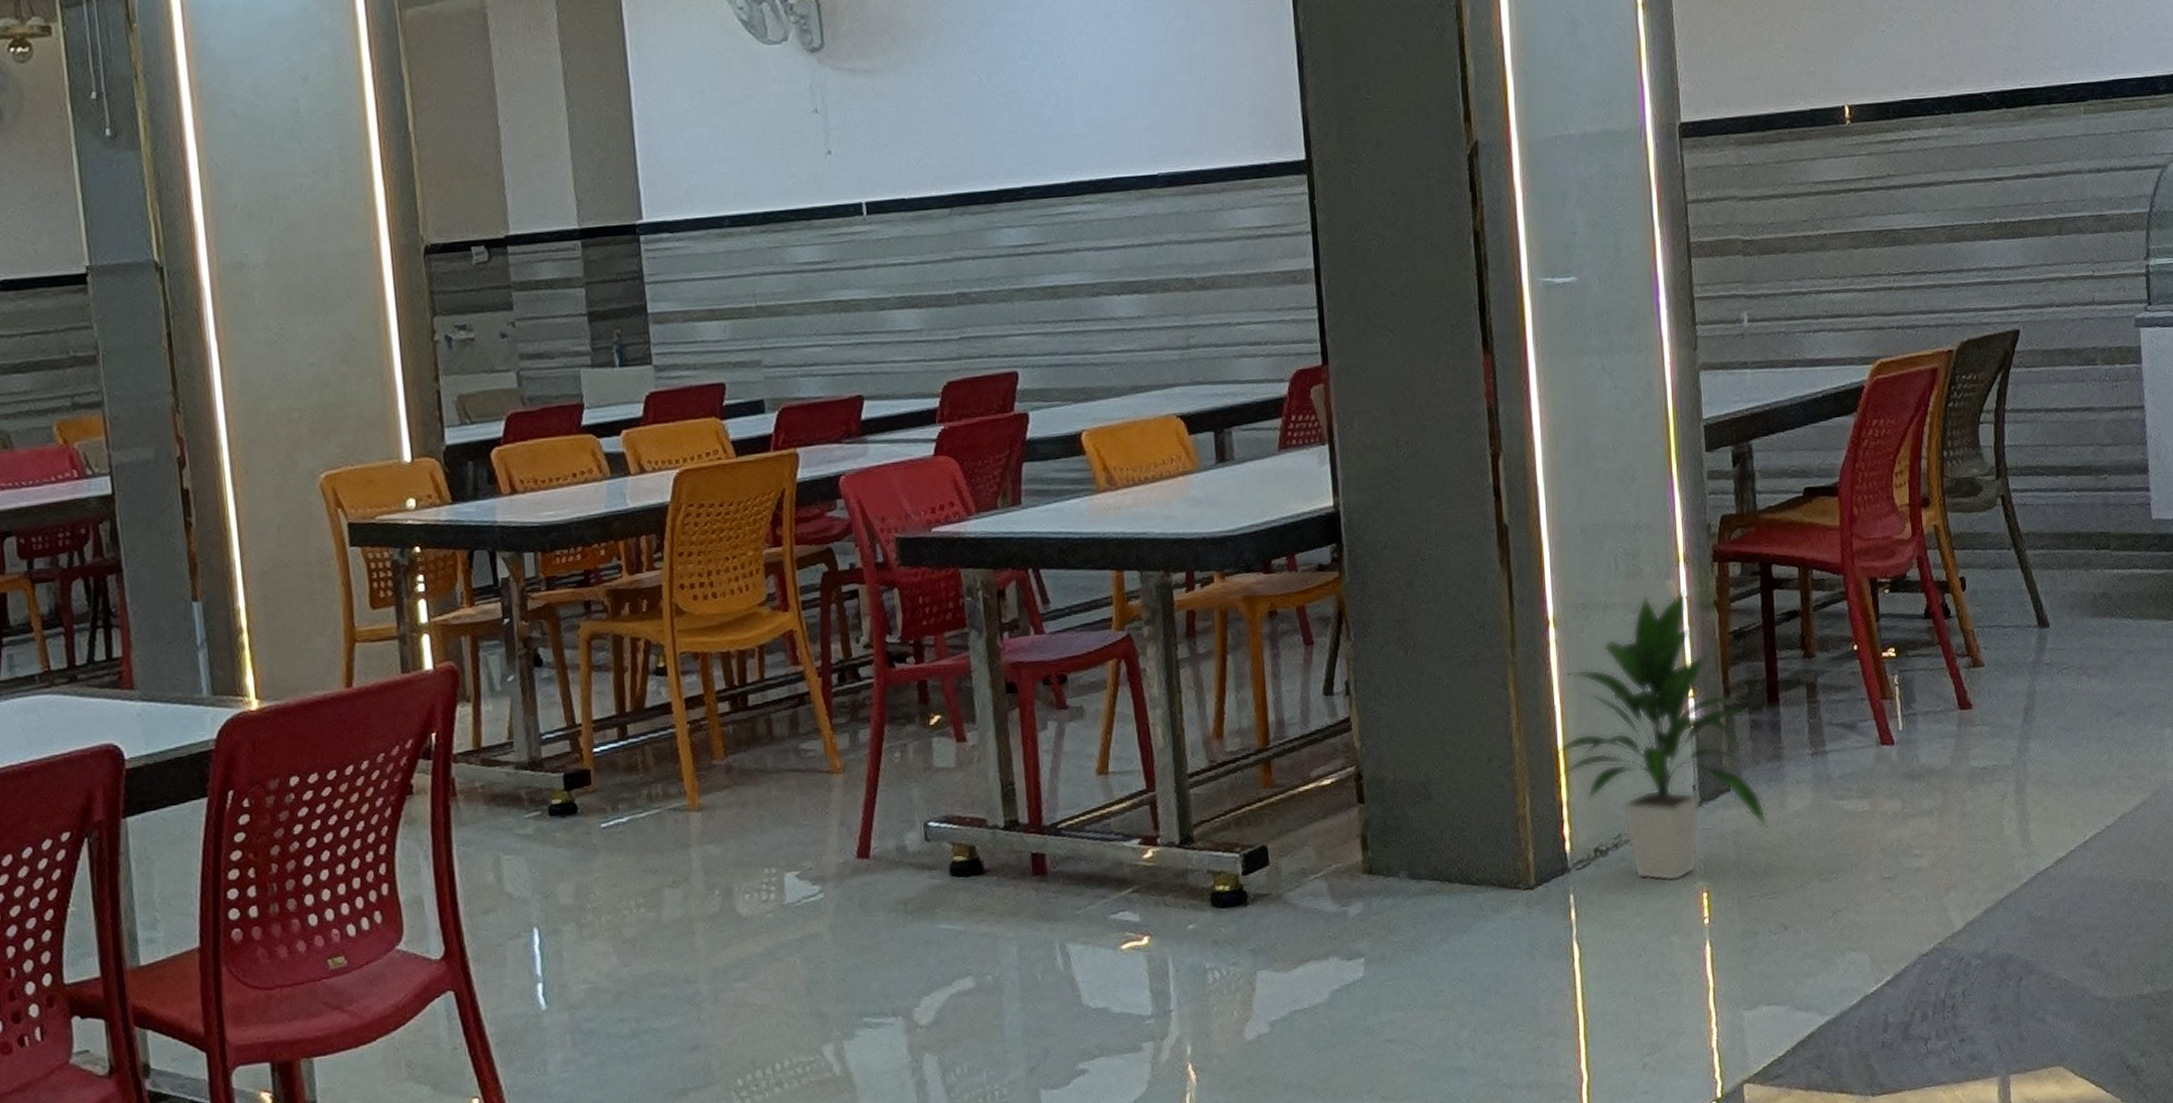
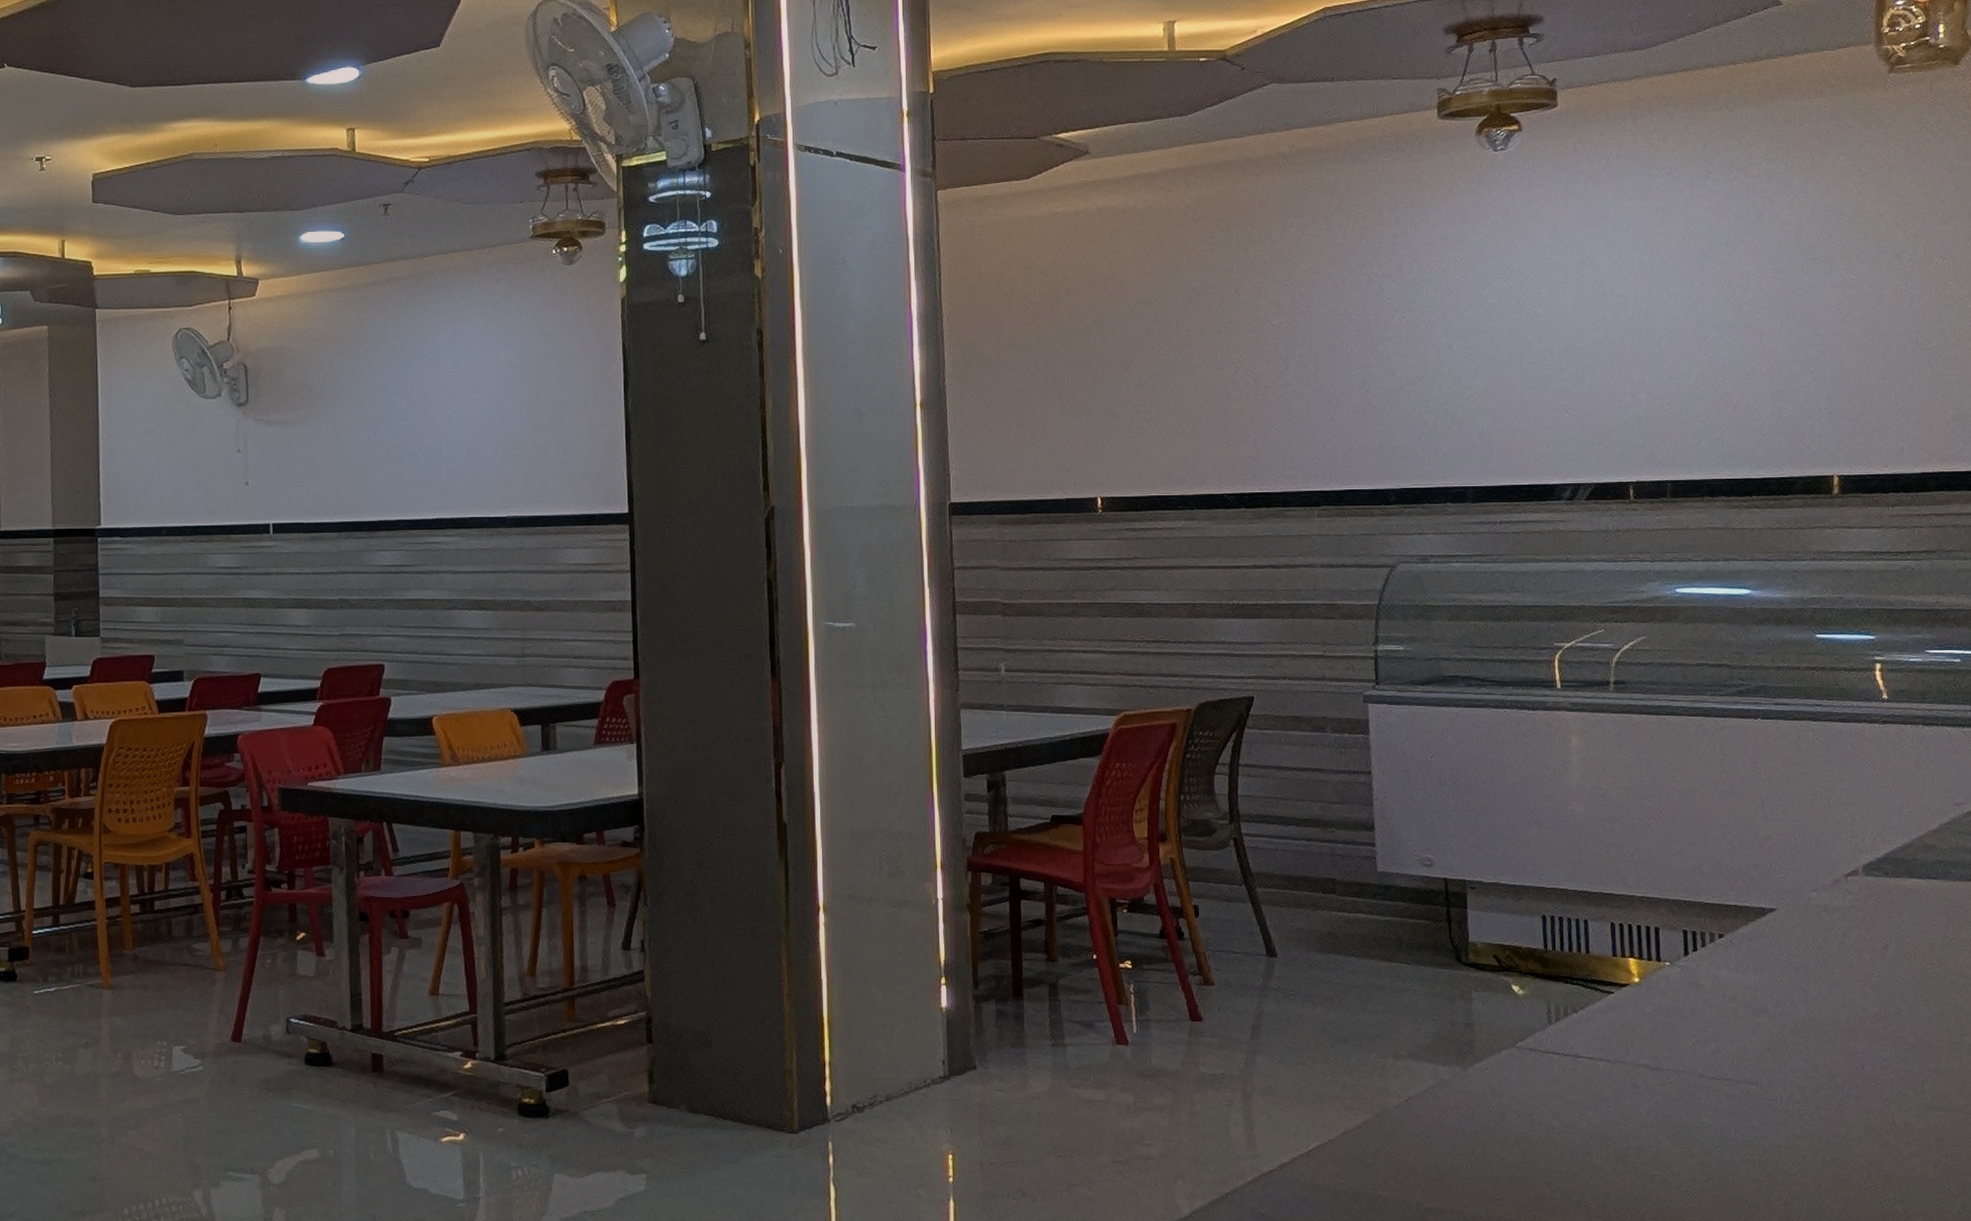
indoor plant: present [1553,589,1768,882] -> none [819,891,1010,1141]

